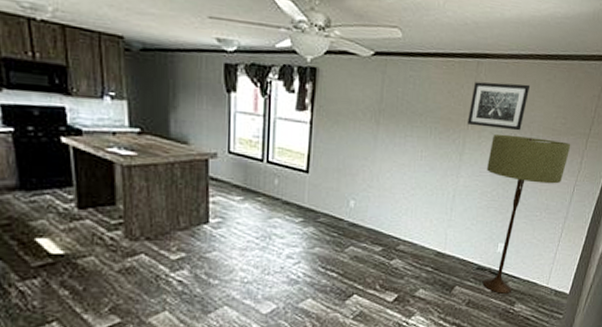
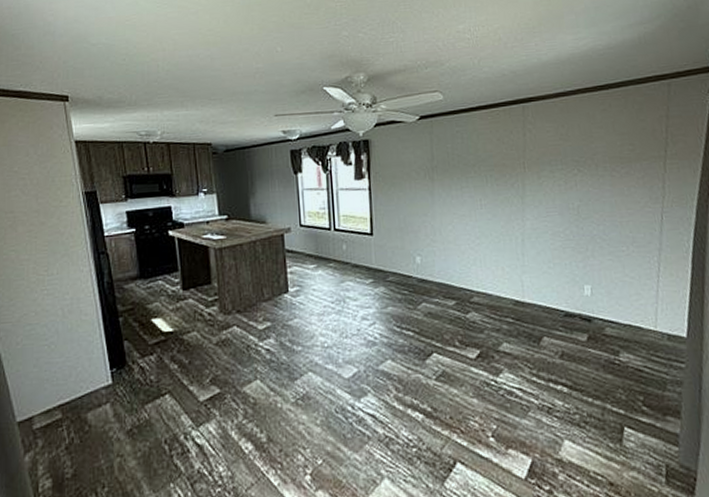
wall art: present [467,81,531,131] -> none [522,118,585,168]
floor lamp: present [482,133,571,294] -> none [553,168,647,342]

